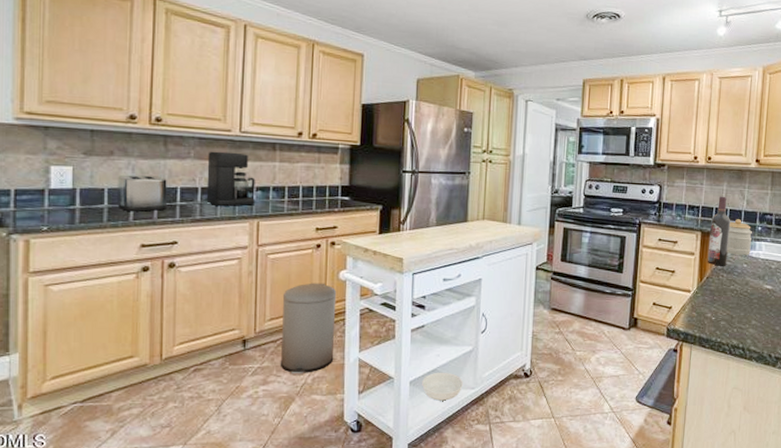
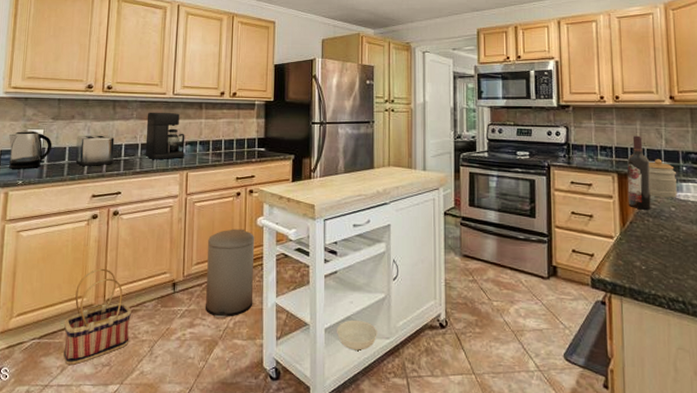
kettle: none [26,166,86,213] -> present [8,130,52,169]
basket: none [112,325,195,428] -> present [63,268,132,365]

